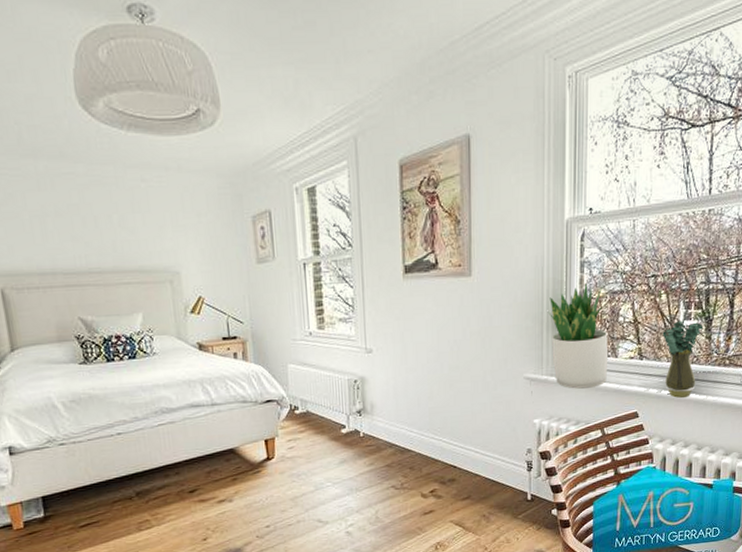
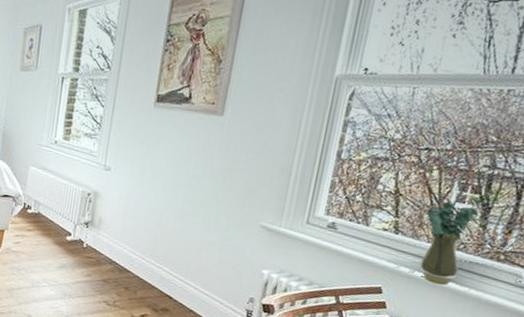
planter: present [548,284,609,389] -> none [294,144,367,252]

